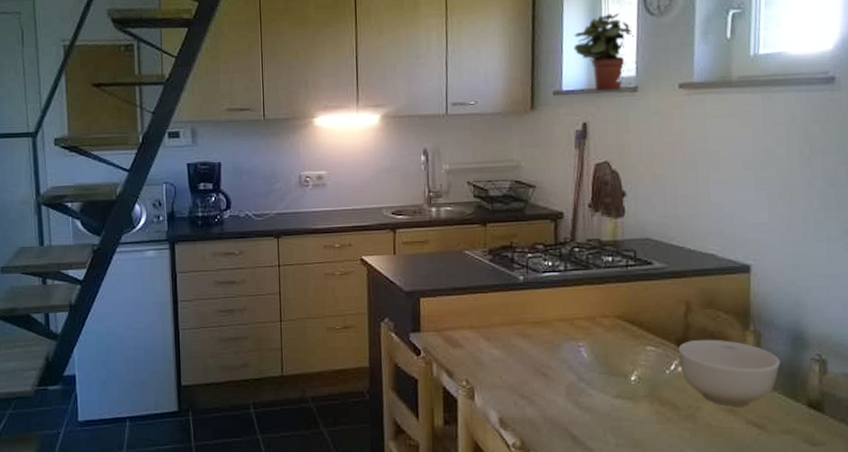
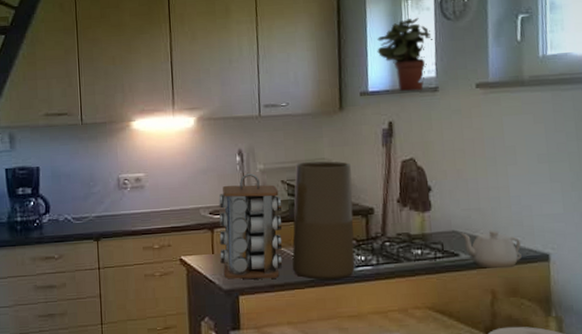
spice rack: none [401,174,467,282] -> present [218,173,283,280]
vase: none [475,162,542,285] -> present [292,161,355,281]
teapot: none [655,238,721,279] -> present [460,230,522,269]

